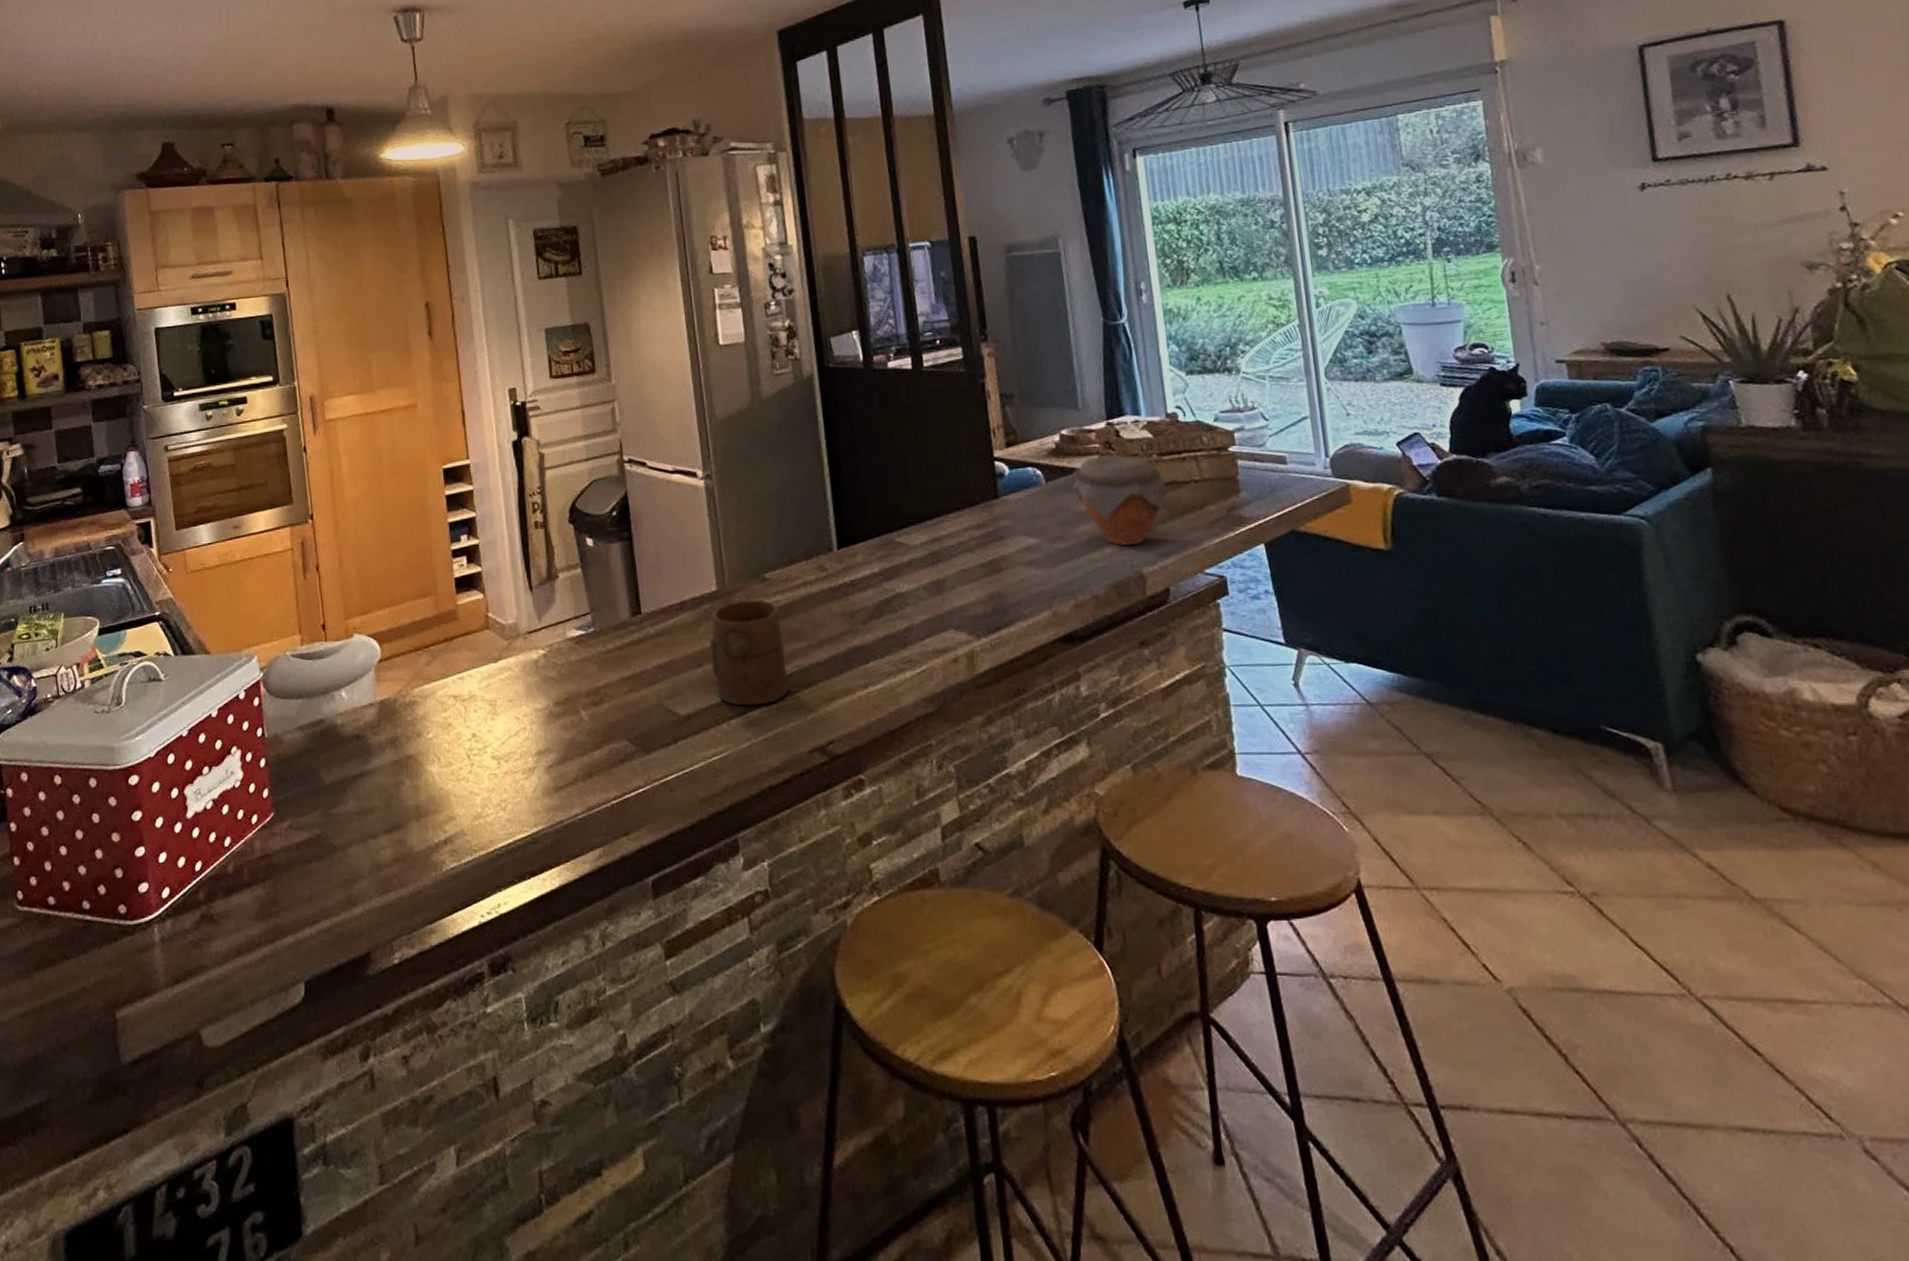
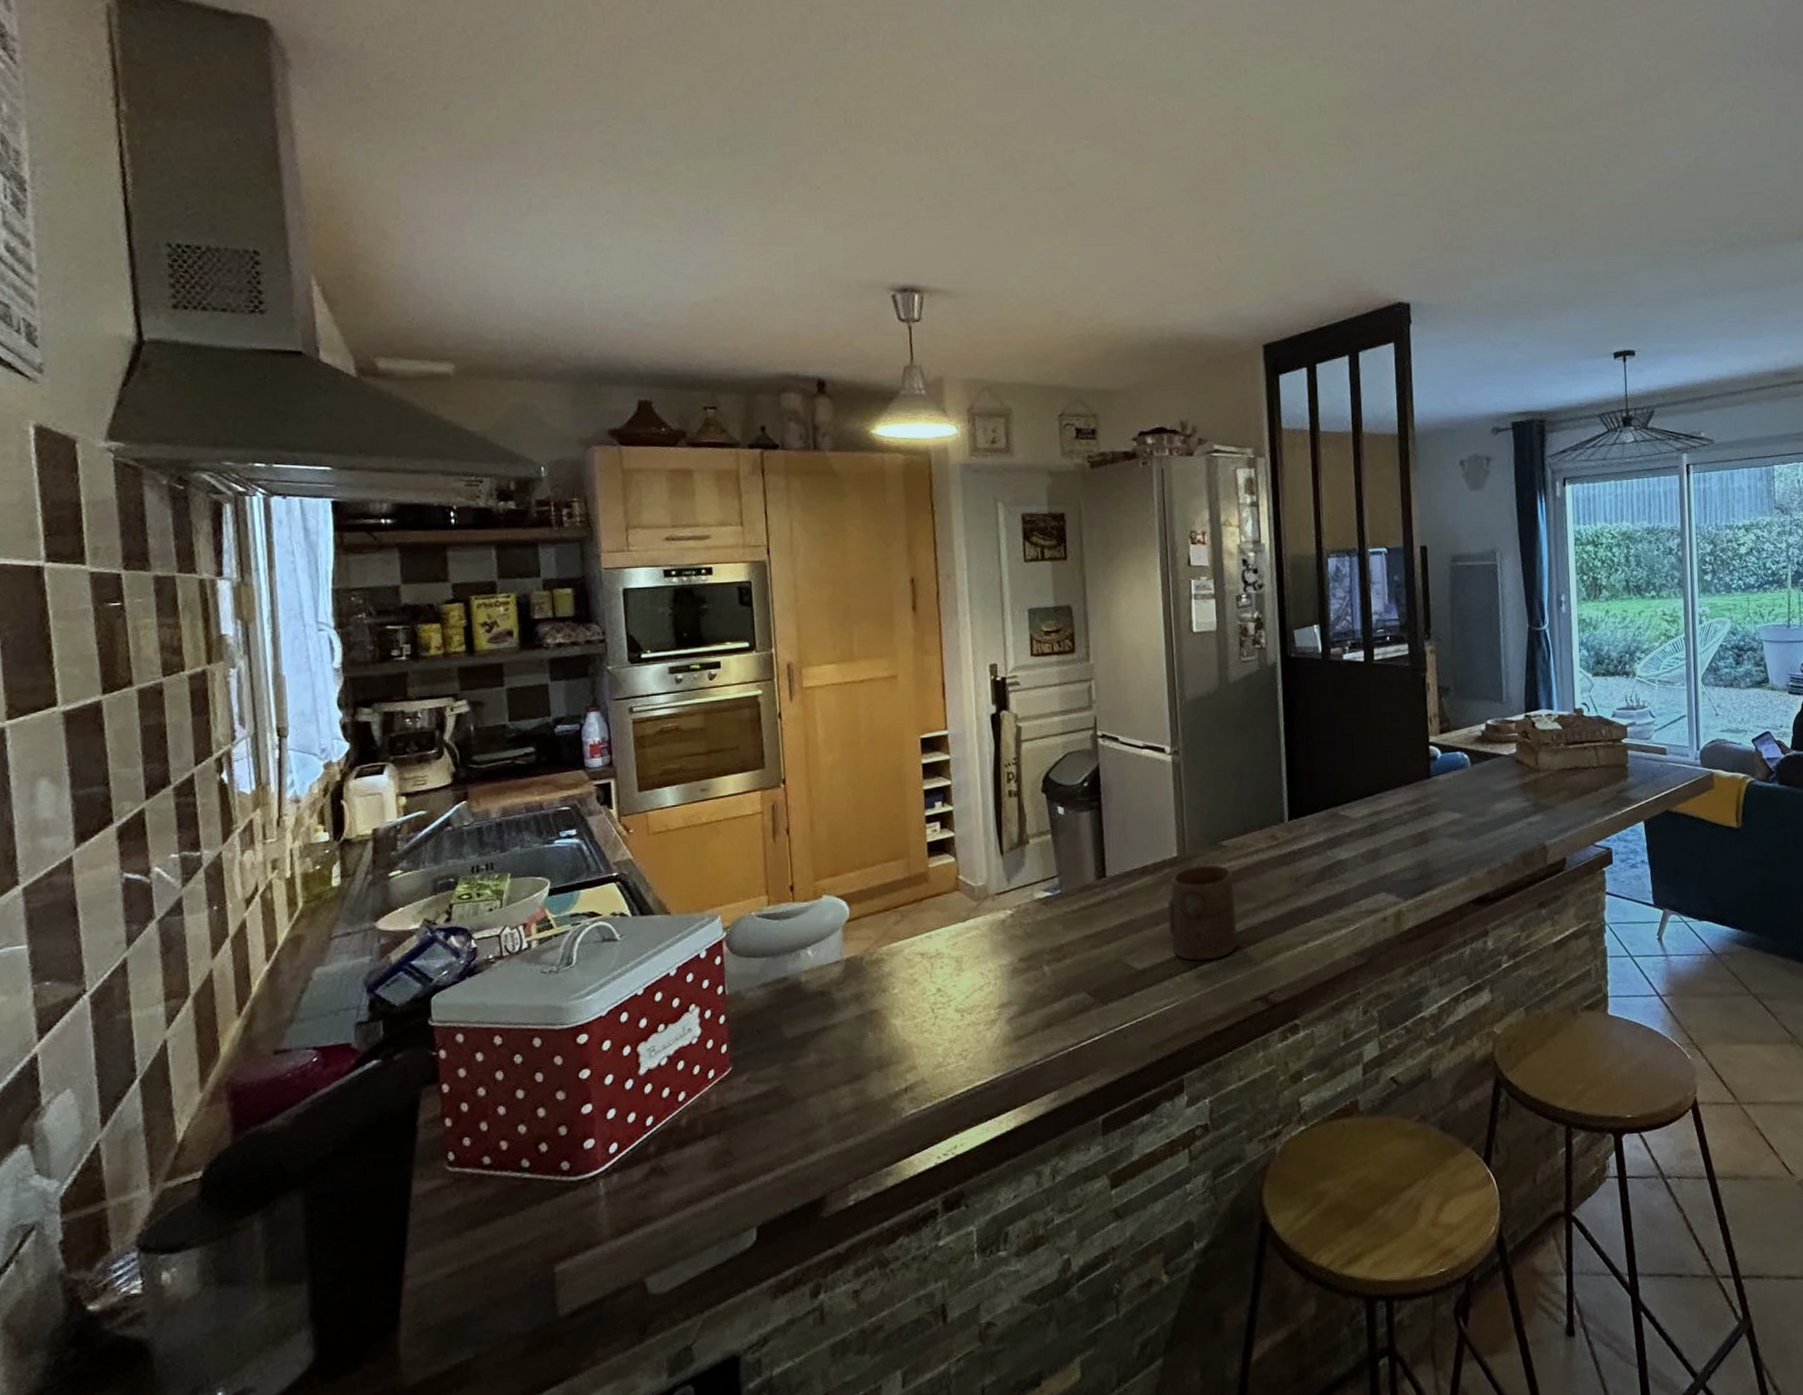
jar: present [1071,453,1171,546] -> none [1492,742,1573,822]

